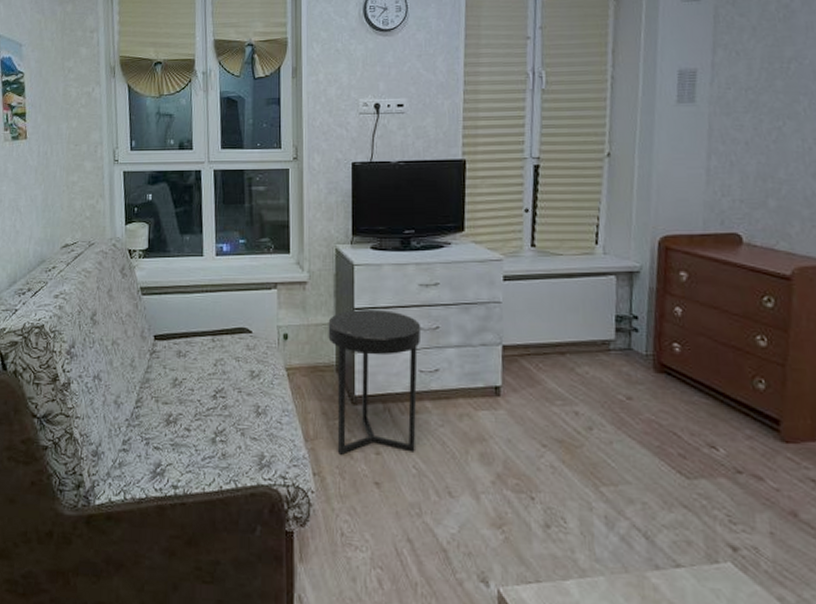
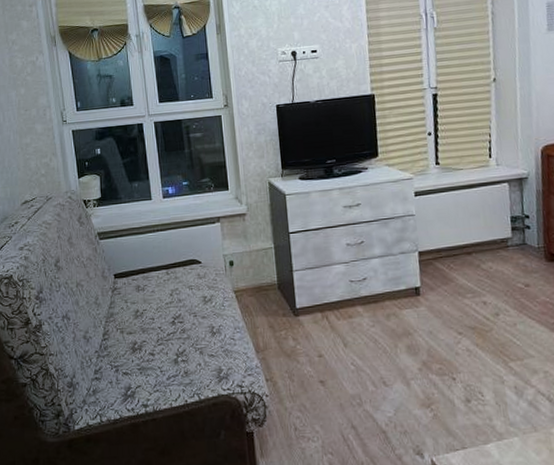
side table: present [328,310,421,455] -> none [267,231,352,361]

